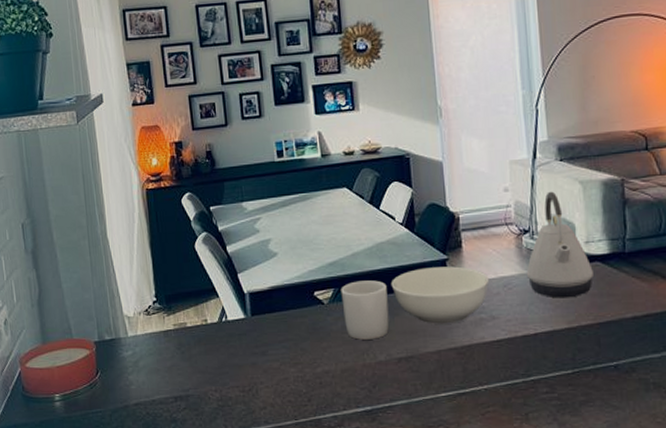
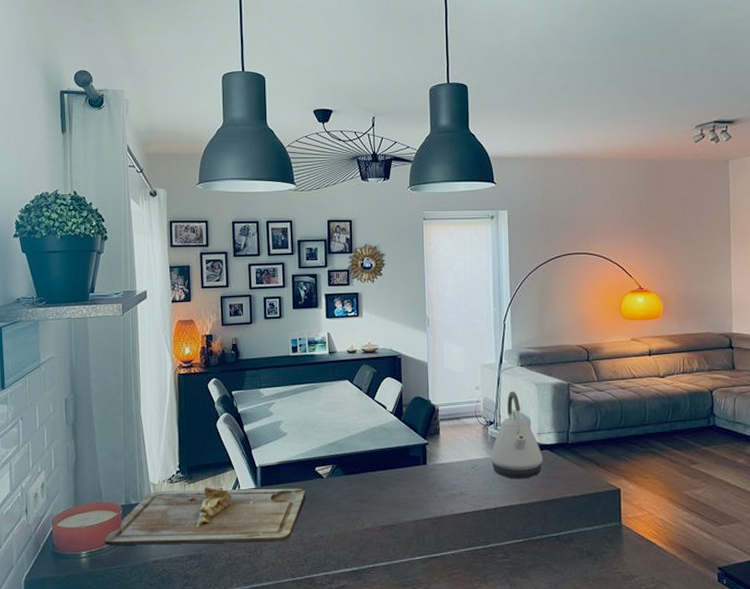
cutting board: none [78,316,306,388] -> present [104,487,307,546]
mug: present [341,280,390,340] -> none [338,459,377,509]
bowl: present [390,266,490,324] -> none [380,450,460,498]

